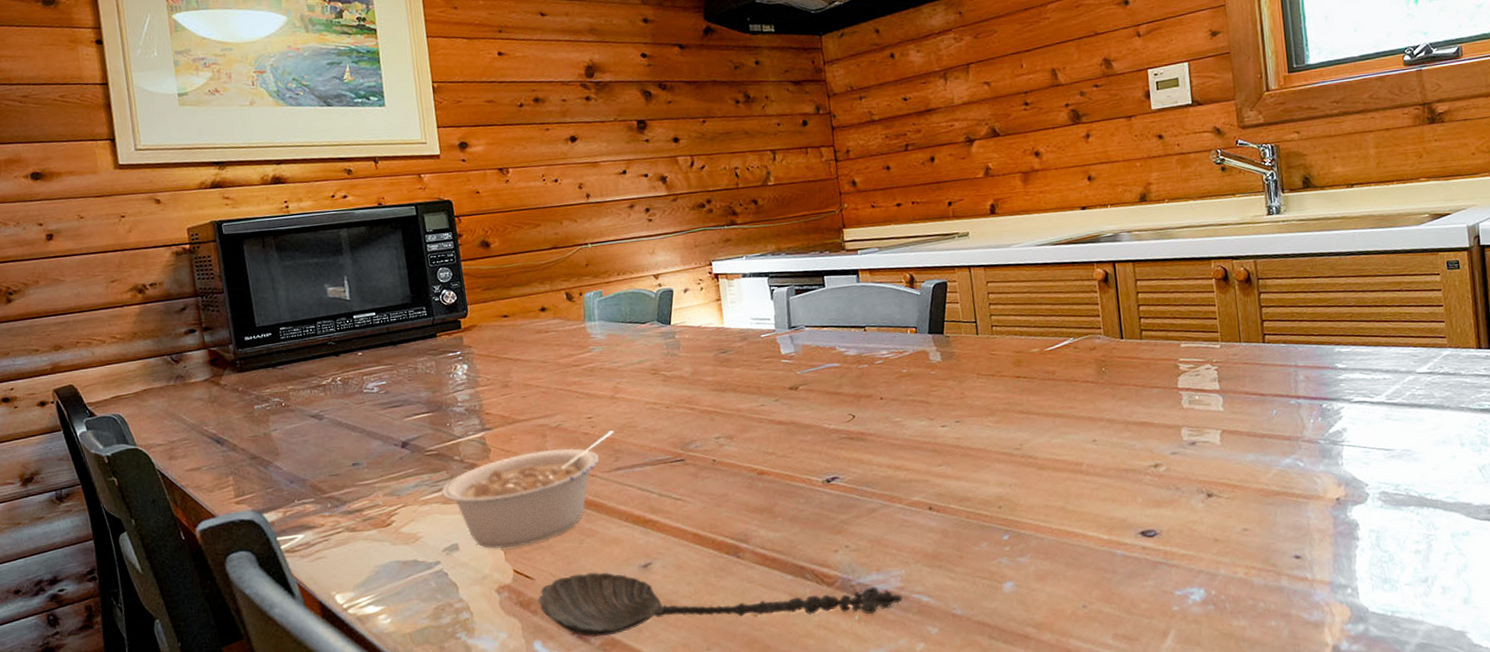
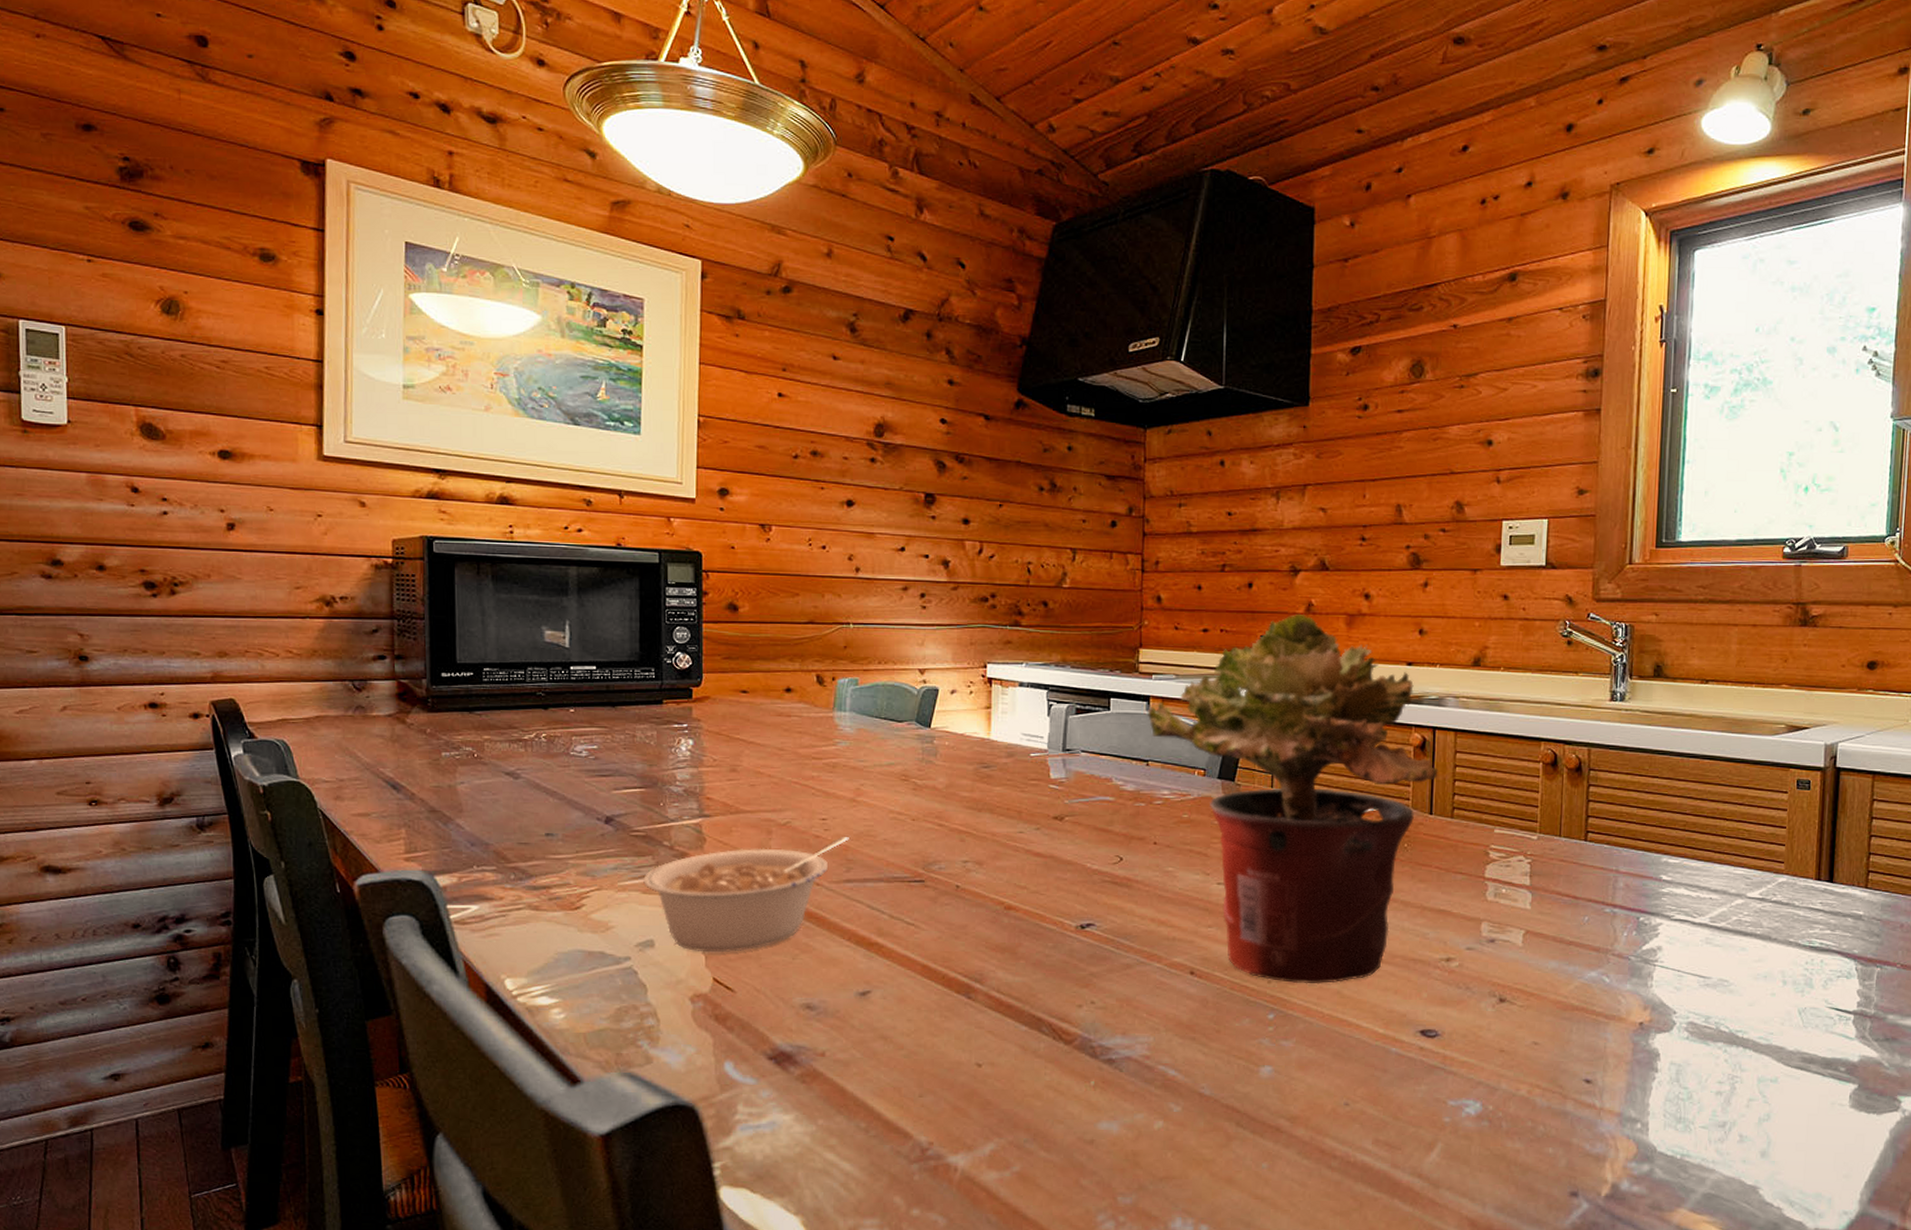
spoon: present [537,572,902,637] -> none [735,992,1146,1082]
potted plant: none [857,177,1124,505] -> present [1147,613,1438,984]

